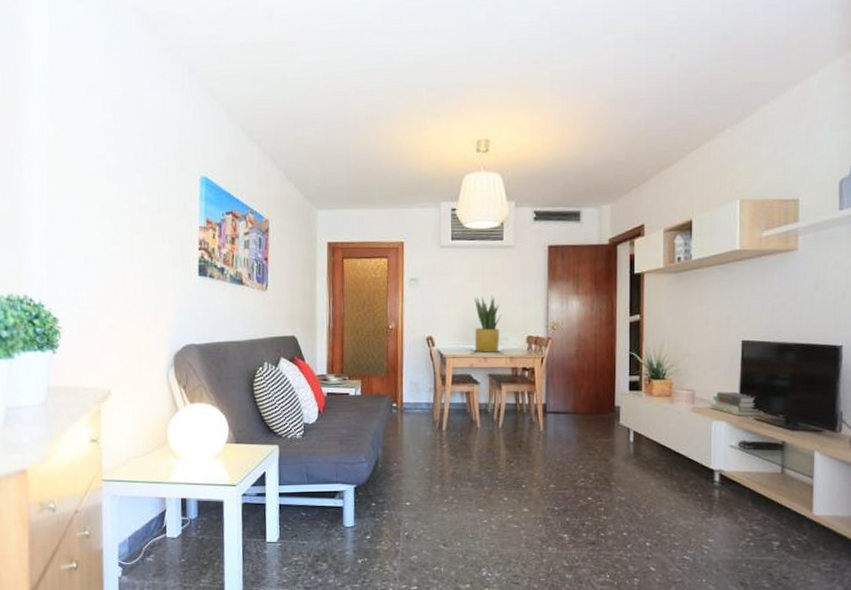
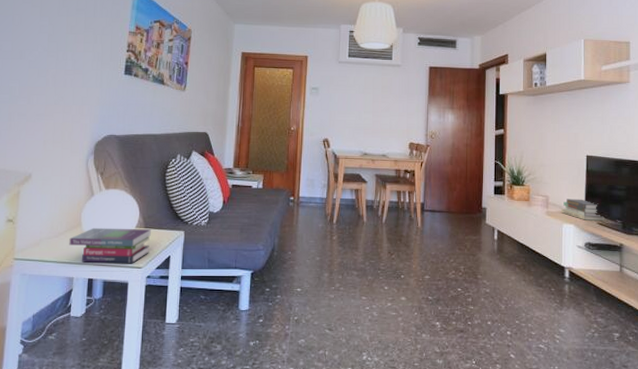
books: none [157,444,243,482] -> present [69,227,151,264]
planter: present [474,296,503,352] -> none [364,106,389,155]

